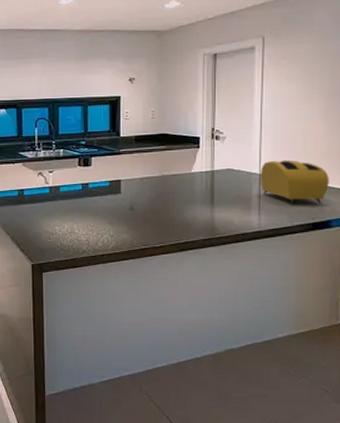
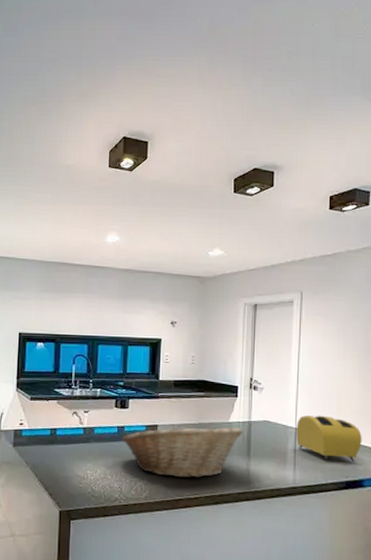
fruit basket: none [87,176,206,229] -> present [122,424,243,478]

